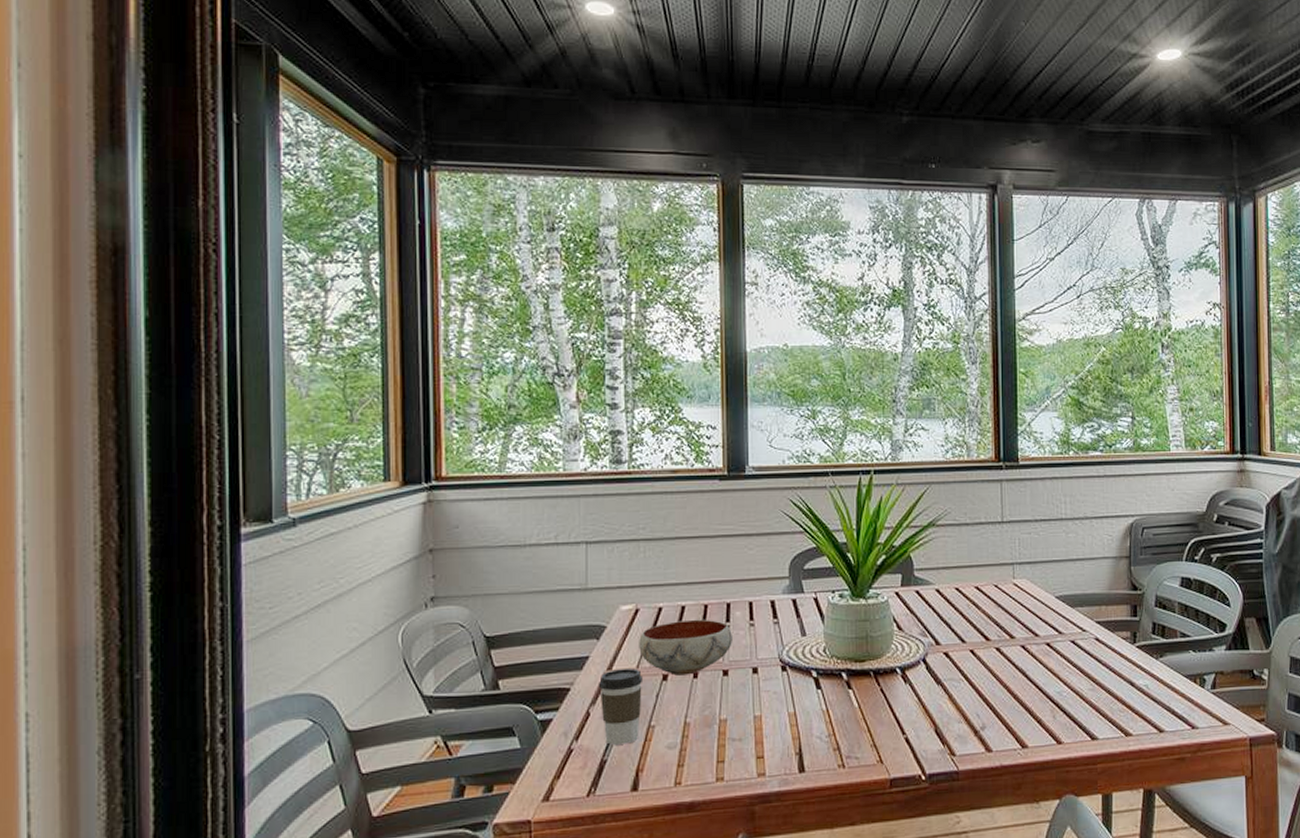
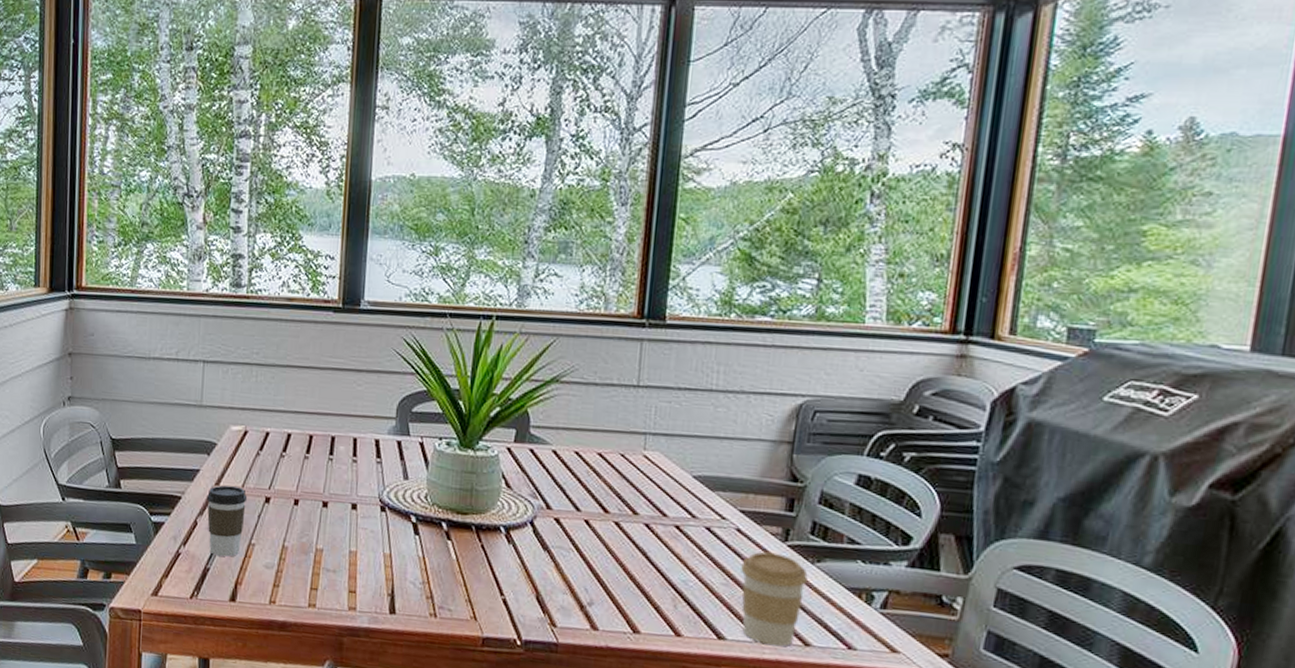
bowl: present [639,619,732,676] -> none [245,447,335,501]
coffee cup: none [1103,654,1155,738] -> present [741,551,808,647]

